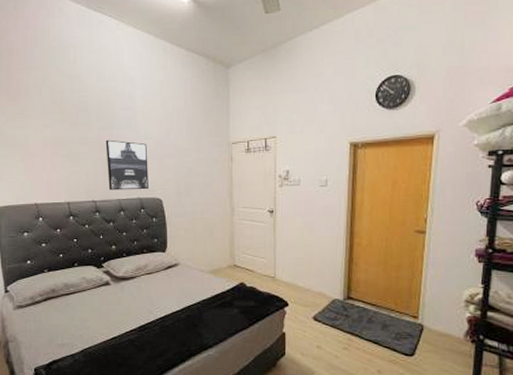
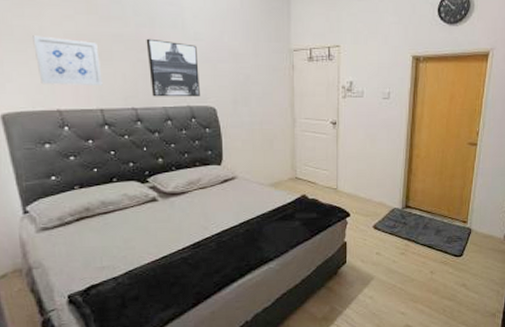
wall art: none [20,142,70,183] -> present [33,35,103,85]

